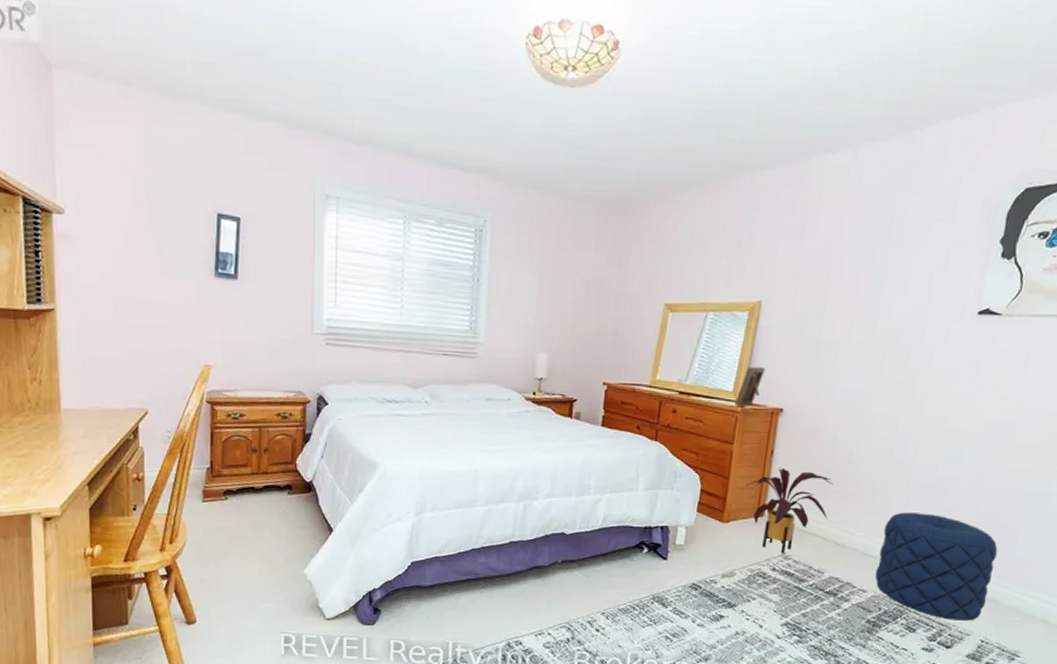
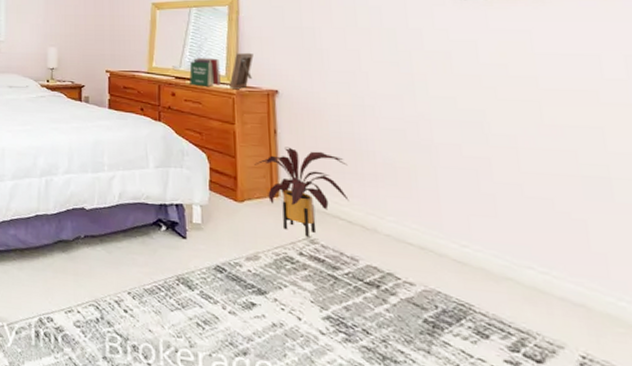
books: none [694,370,729,404] -> present [189,57,221,88]
pouf: present [875,512,998,621] -> none [416,195,573,329]

